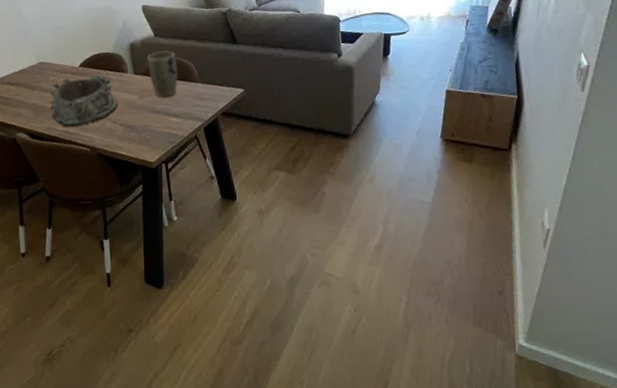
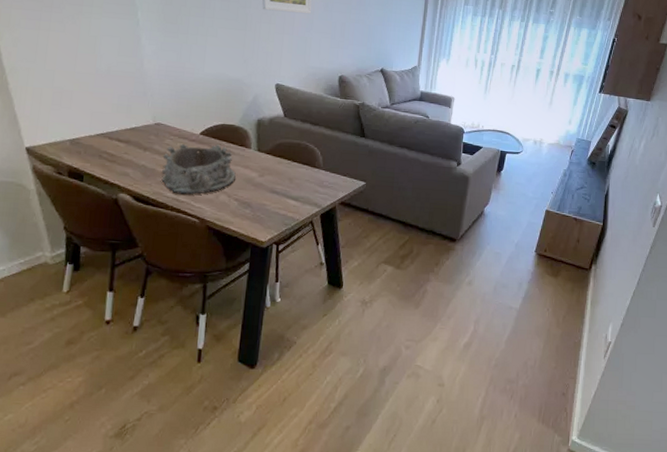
plant pot: present [147,51,179,98] -> none [272,132,304,179]

